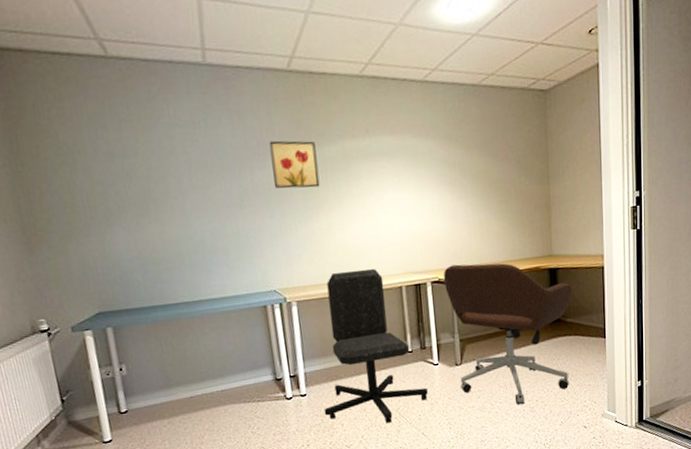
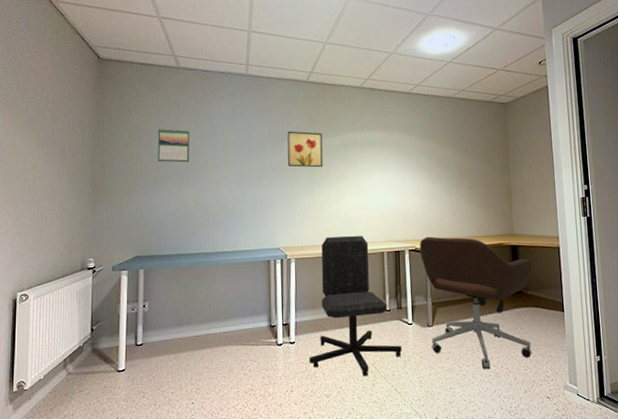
calendar: none [95,145,146,192] -> present [157,128,190,163]

